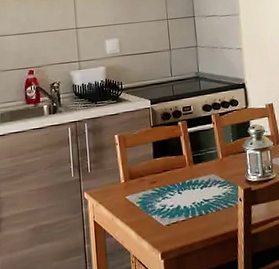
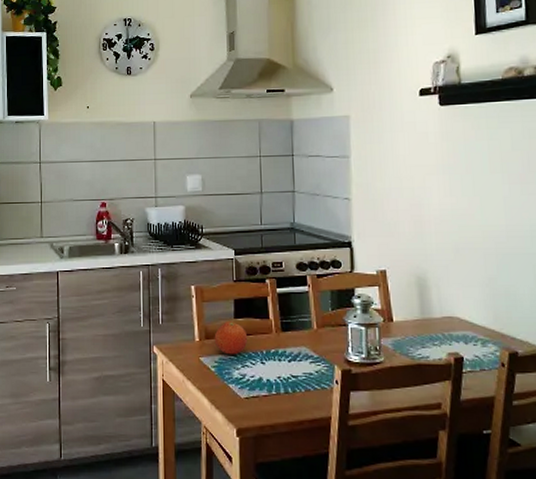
fruit: none [137,161,166,191] -> present [214,321,248,355]

